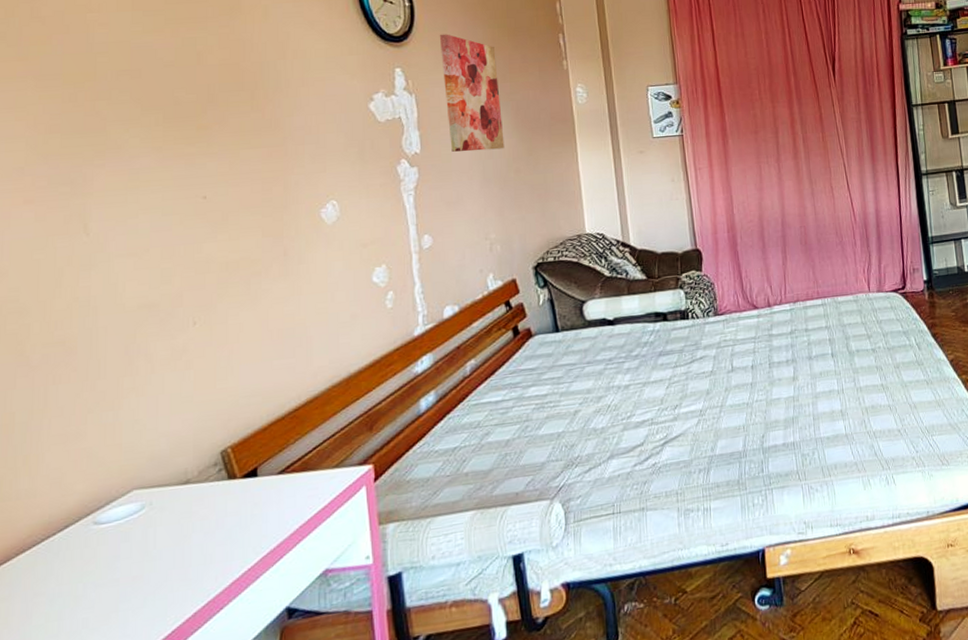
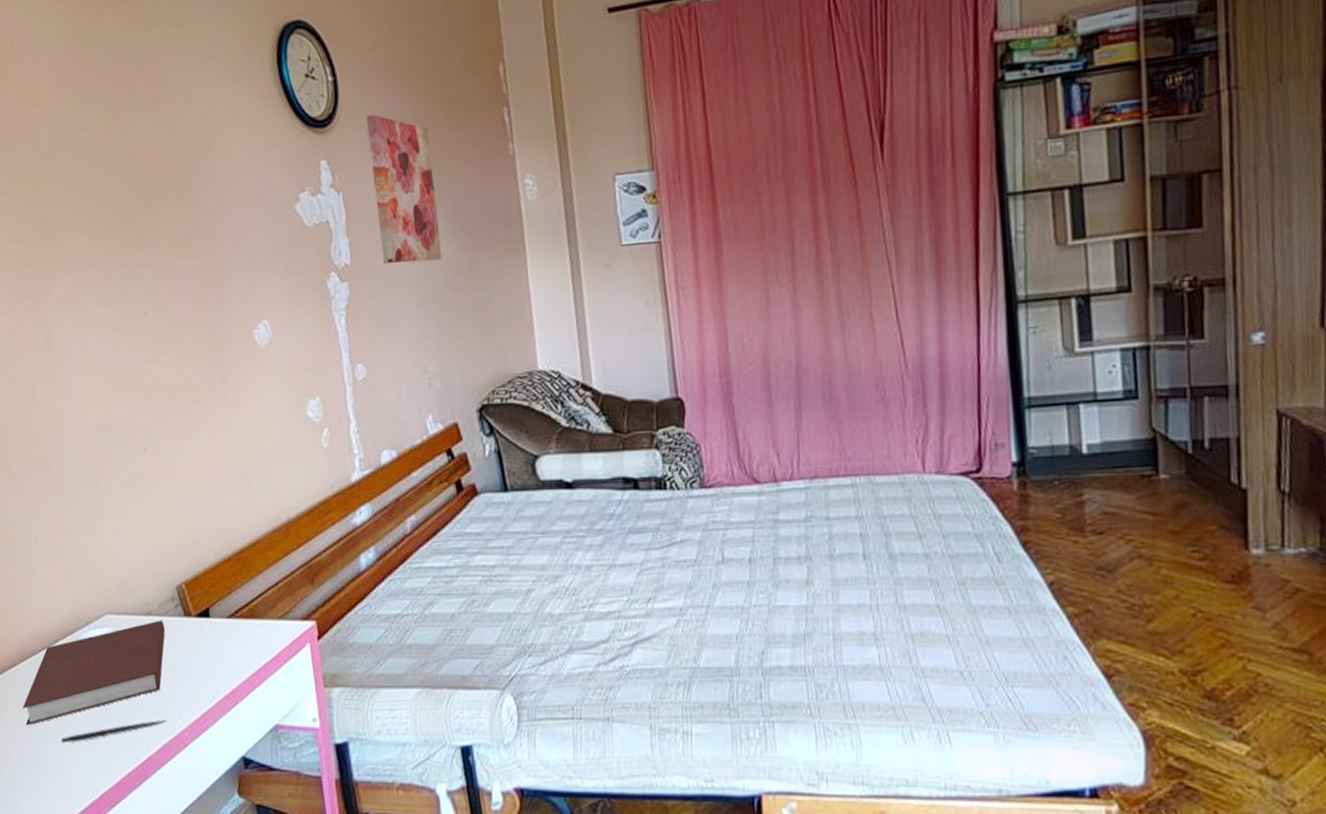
notebook: none [13,486,204,625] -> present [22,620,165,726]
pen: none [63,586,199,635] -> present [61,719,166,744]

